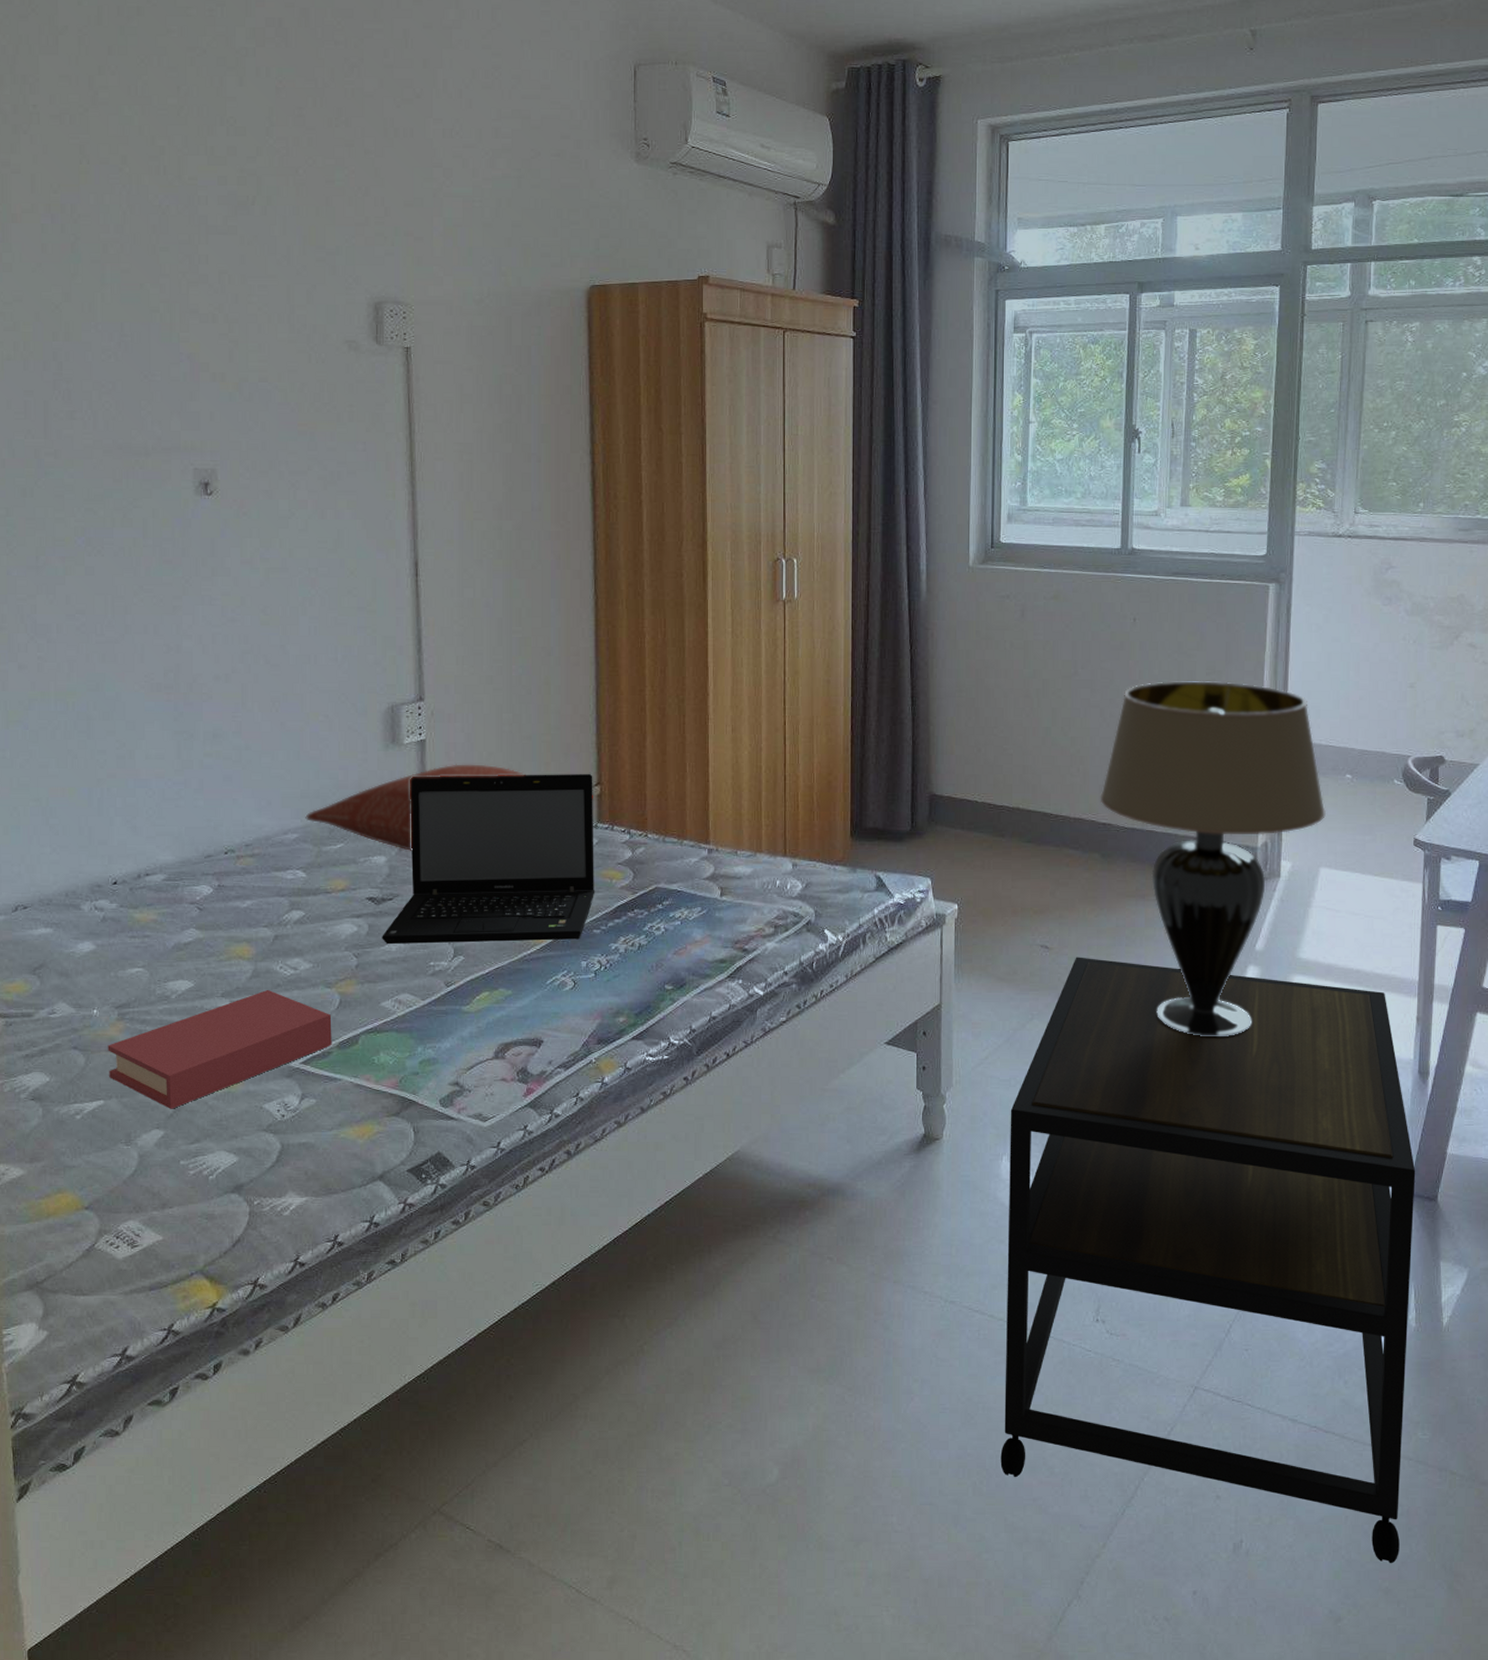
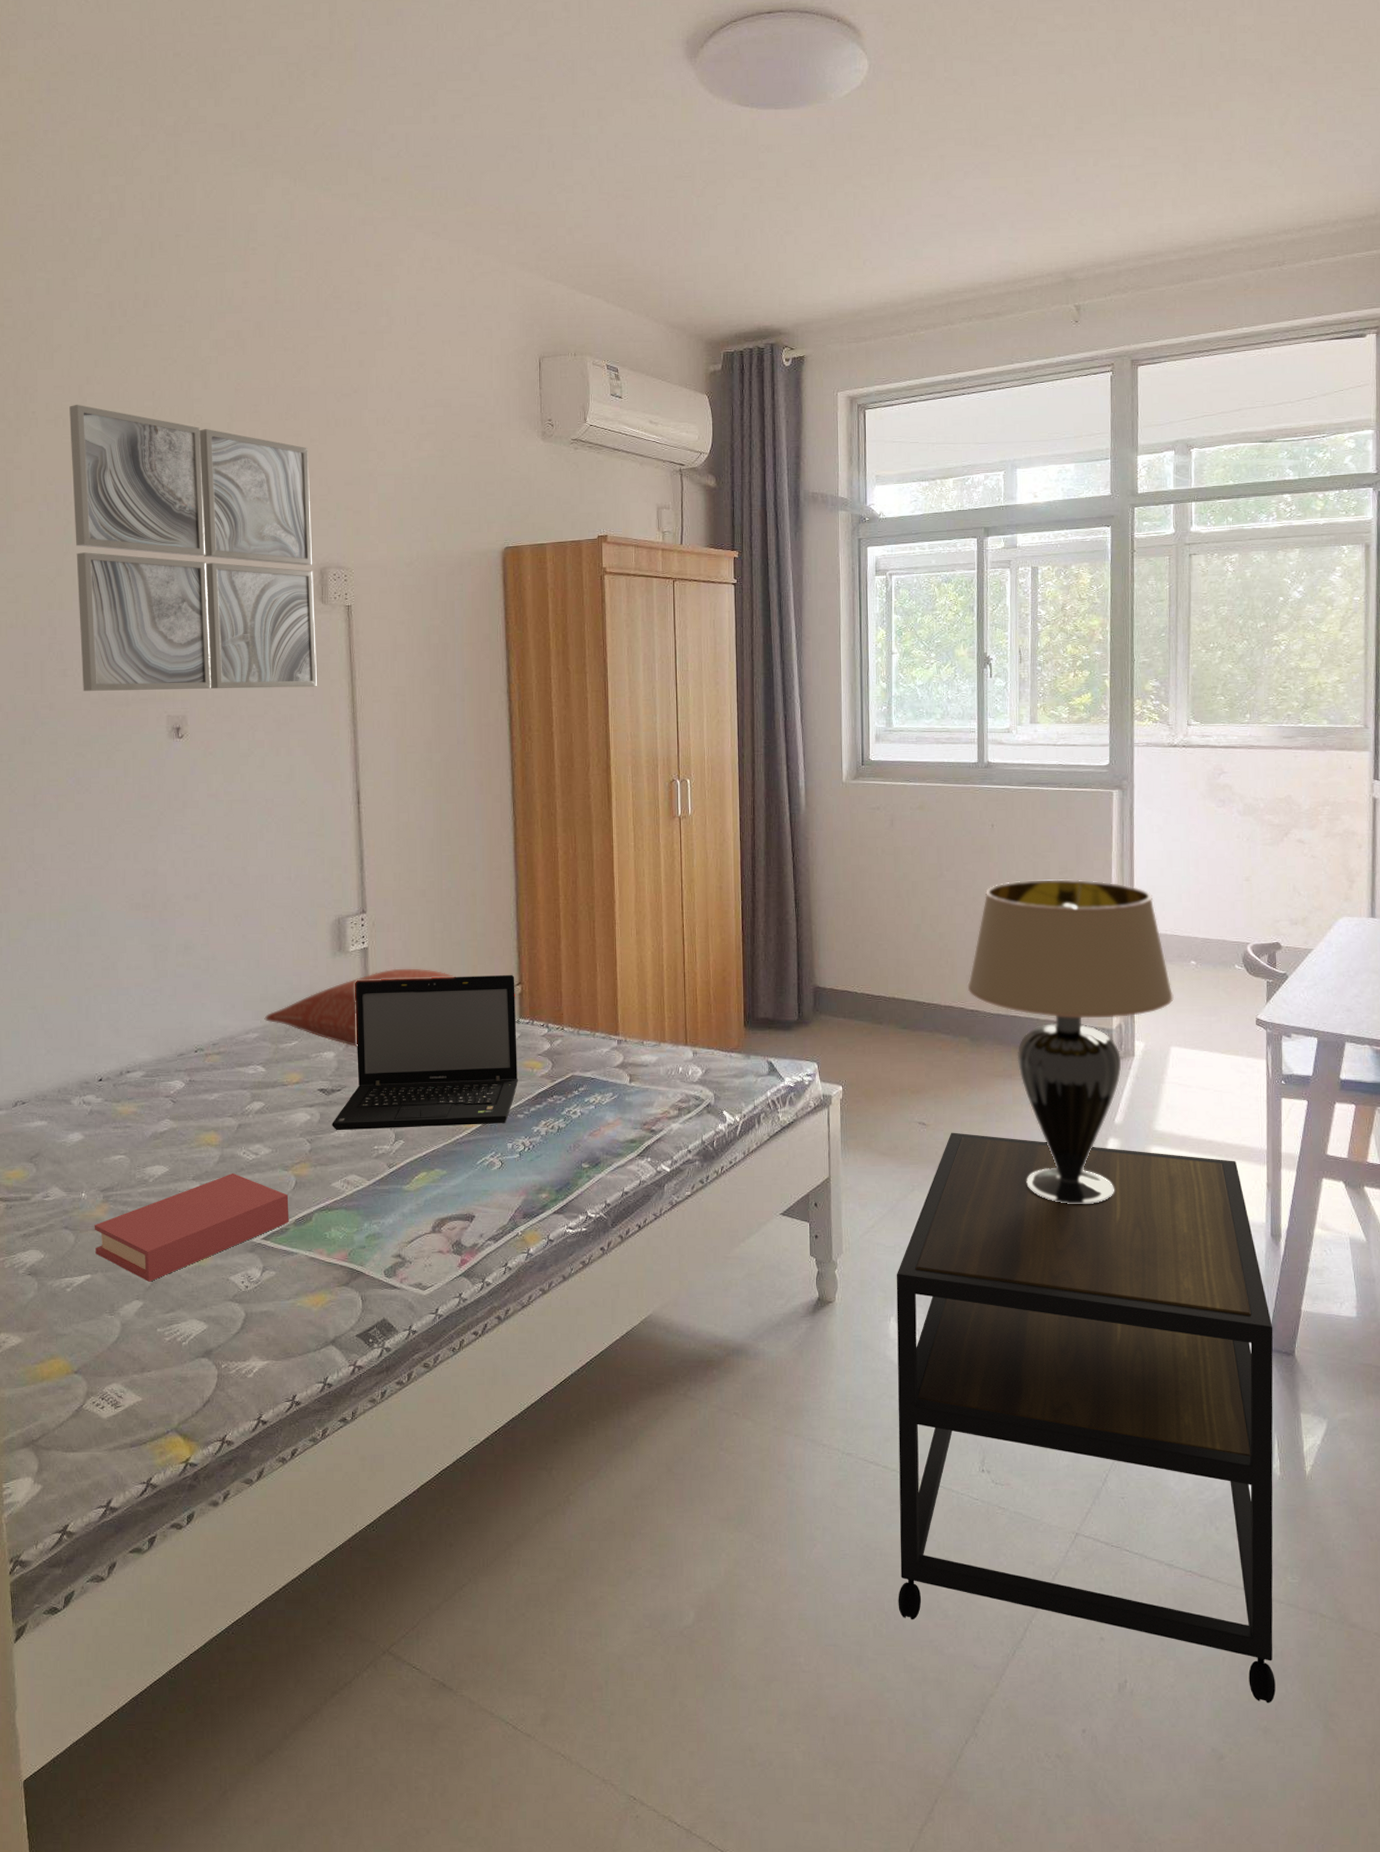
wall art: none [78,98,370,441] -> present [69,404,317,691]

